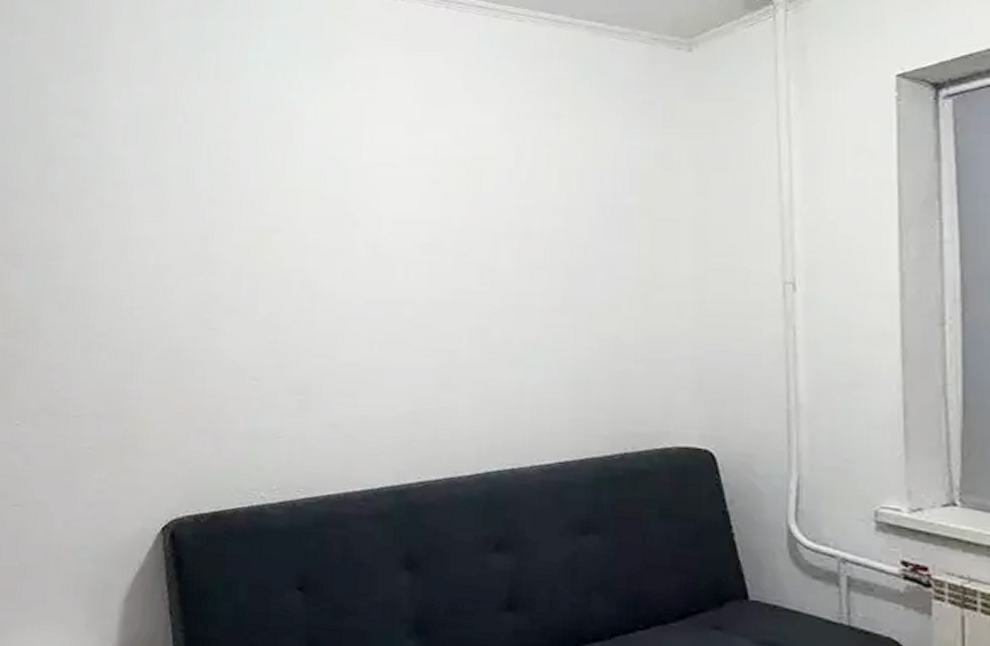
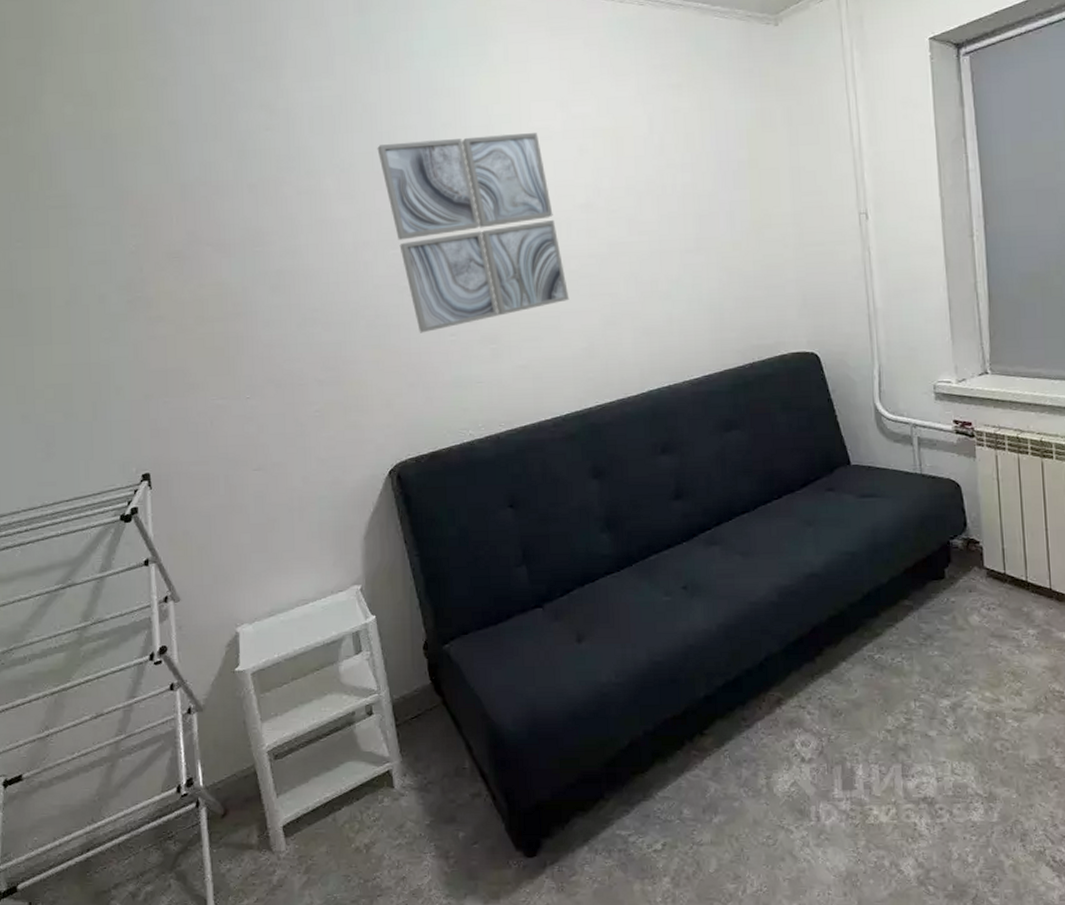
wall art: none [194,158,398,374] -> present [377,133,570,333]

